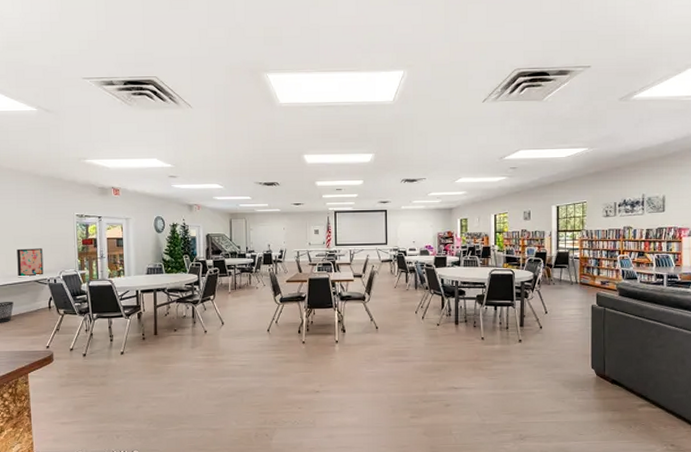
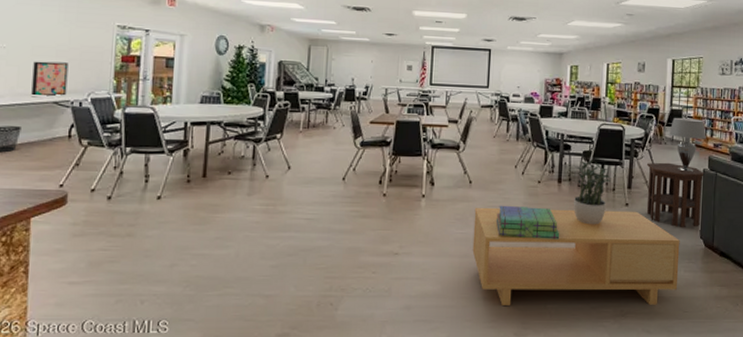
coffee table: none [382,346,573,433] -> present [472,207,680,305]
stack of books: none [401,346,460,375] -> present [496,205,560,239]
potted plant: none [471,302,504,360] -> present [574,159,611,225]
side table: none [536,301,593,360] -> present [646,162,704,228]
table lamp: none [557,259,593,309] -> present [669,117,706,172]

